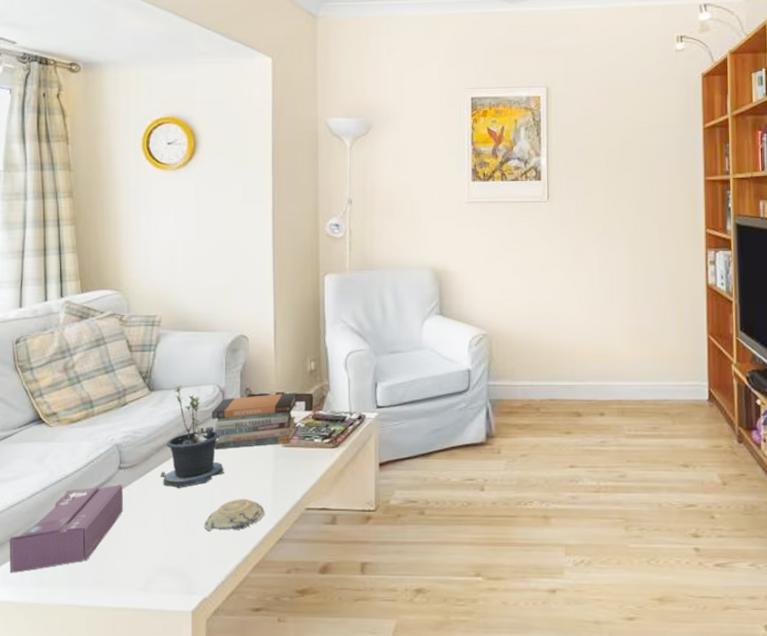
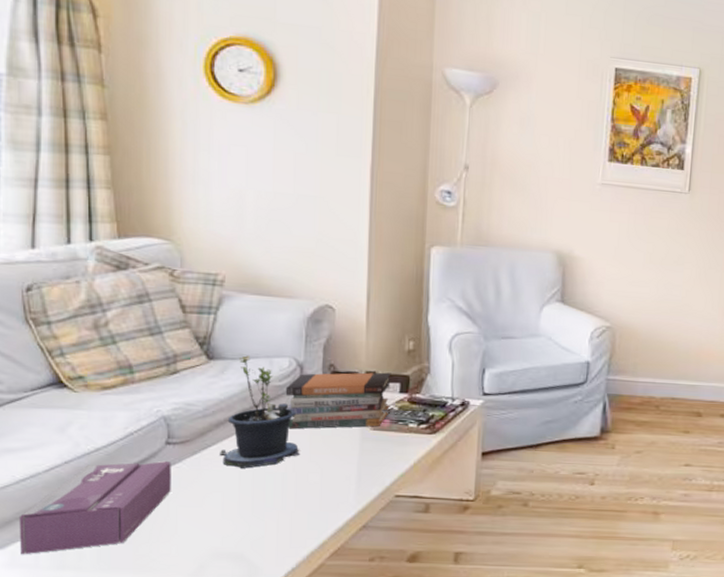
decorative bowl: present [204,498,265,531] -> none [273,482,347,516]

